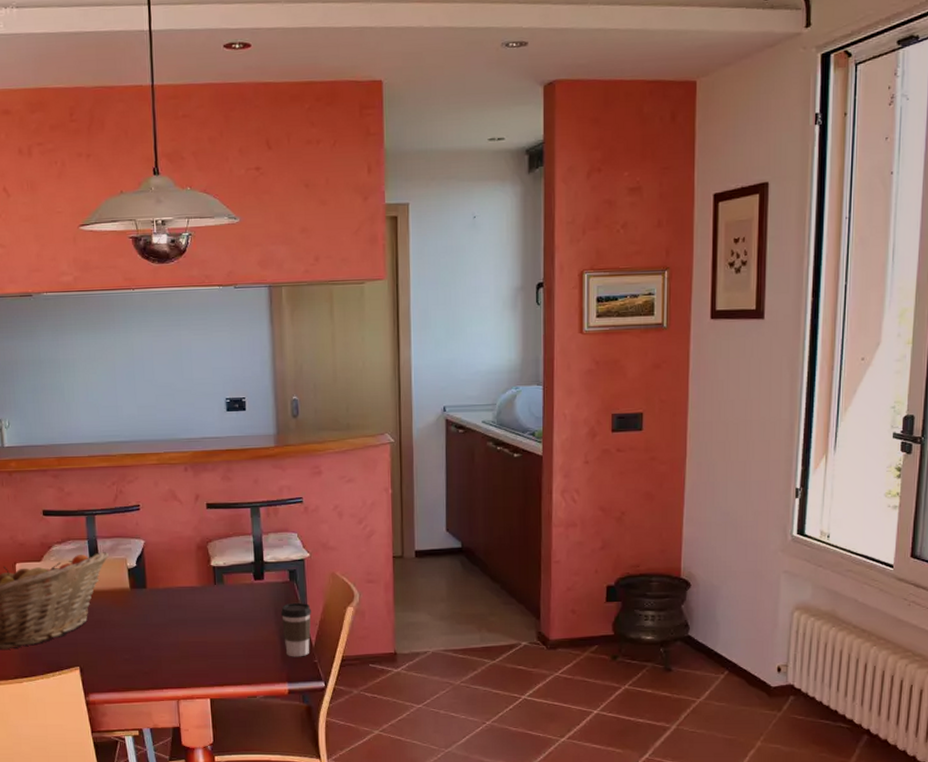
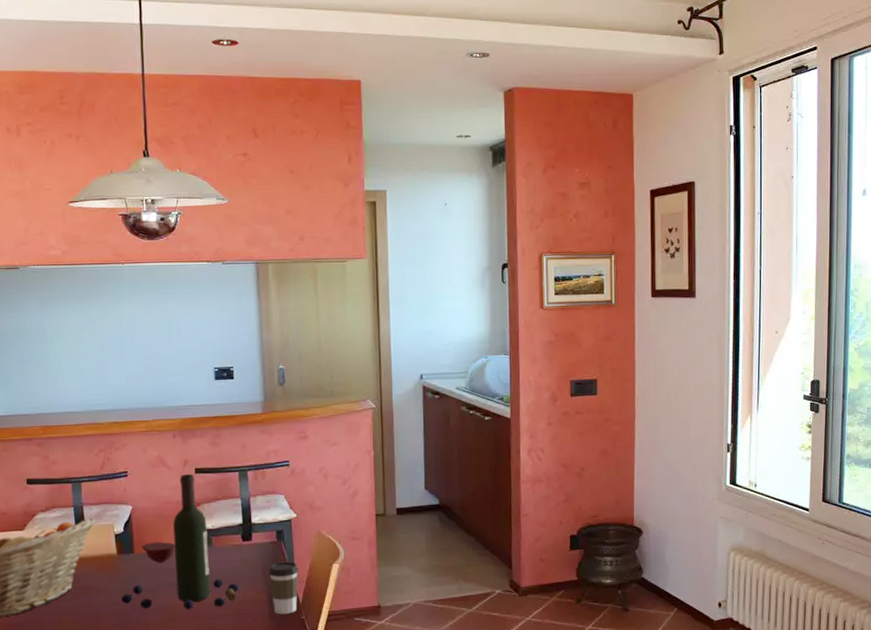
wine bottle: none [134,509,251,648] -> present [121,474,240,610]

